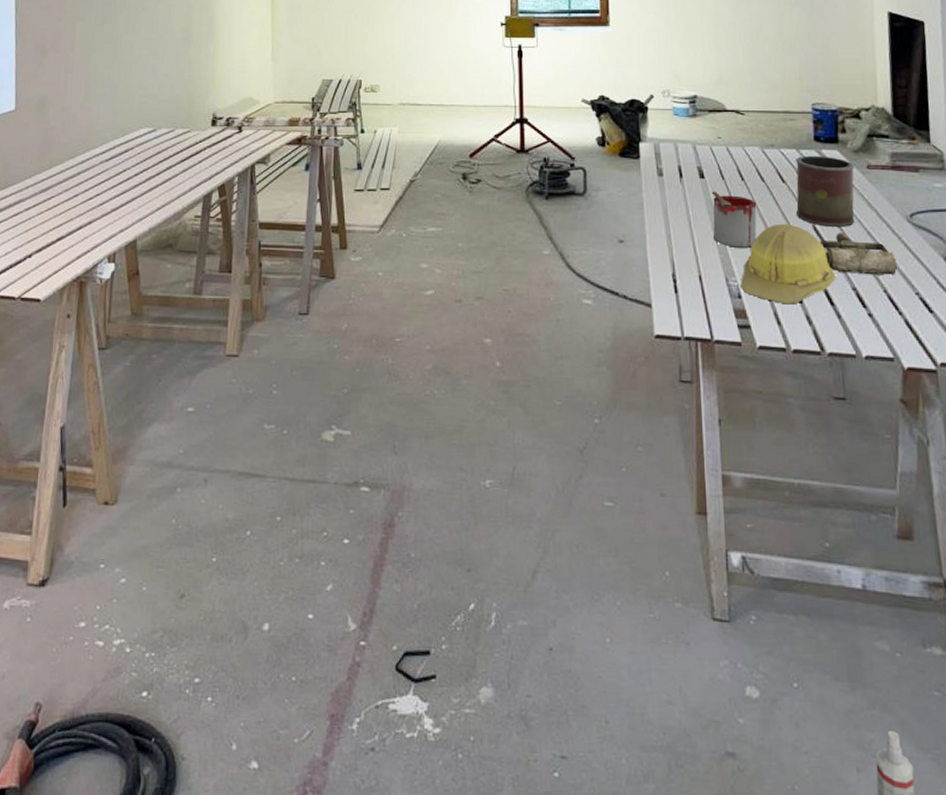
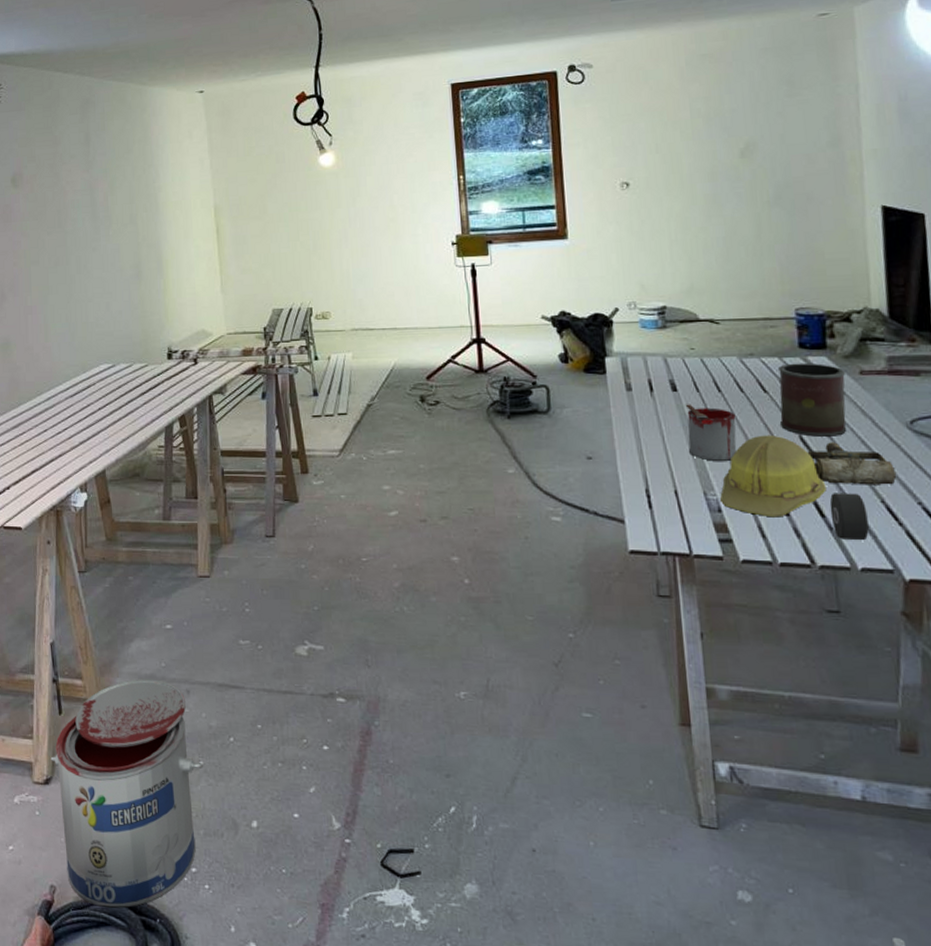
paint can: none [49,466,217,728] -> present [50,679,204,909]
duct tape: none [838,282,873,329] -> present [829,493,869,541]

